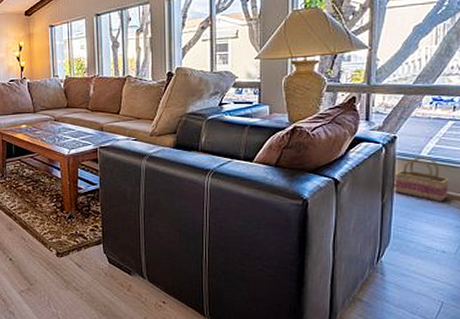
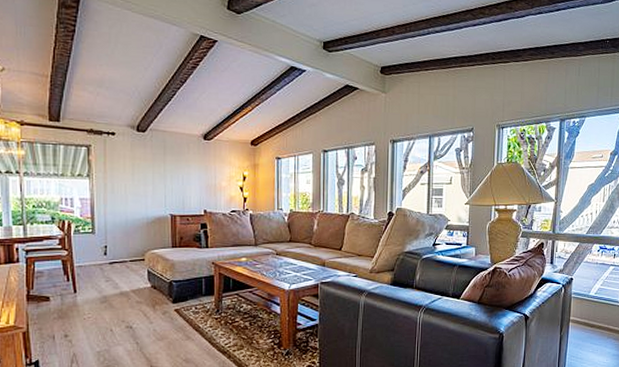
basket: present [394,156,450,202] -> none [570,296,610,334]

